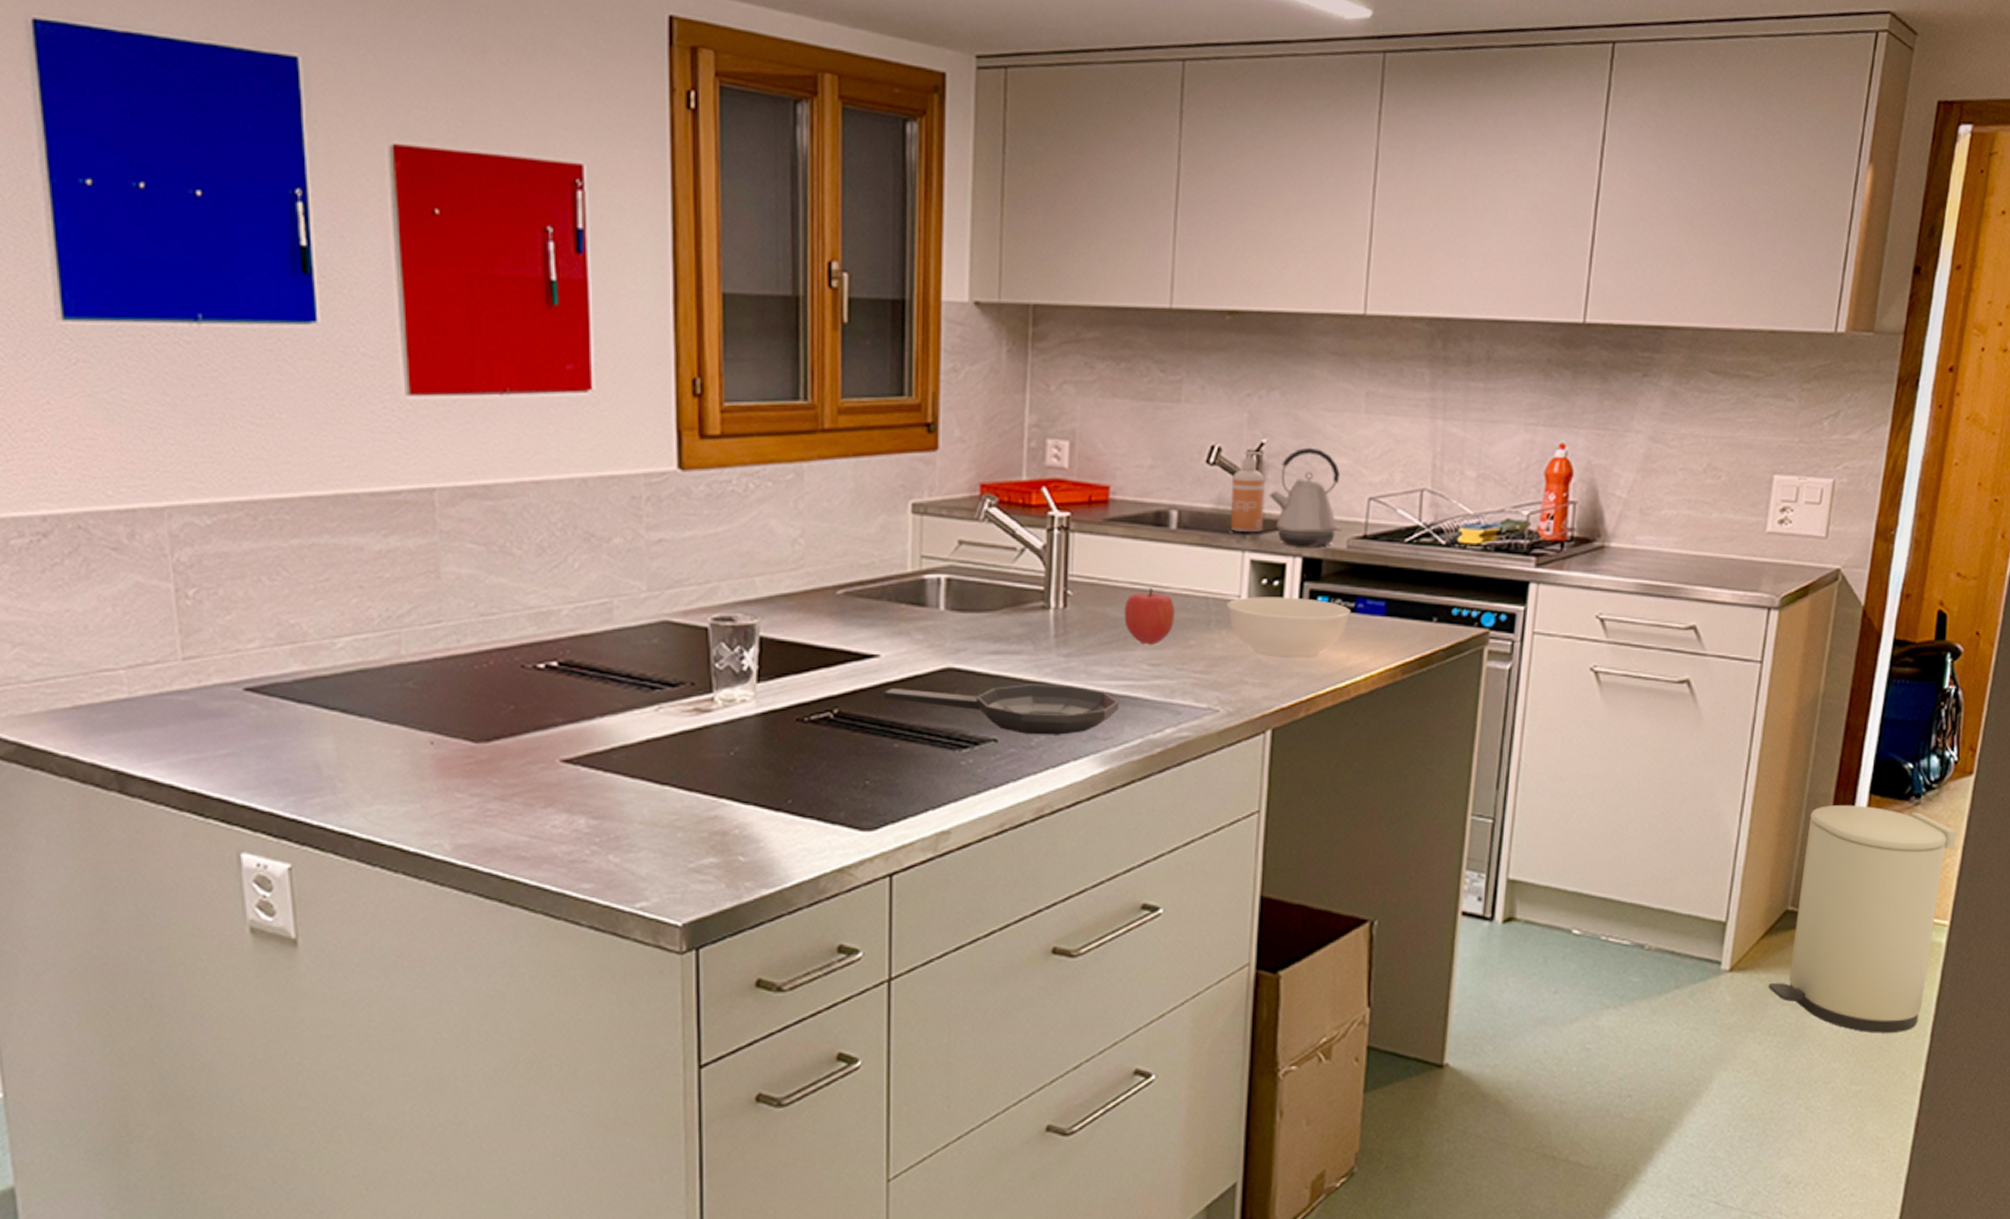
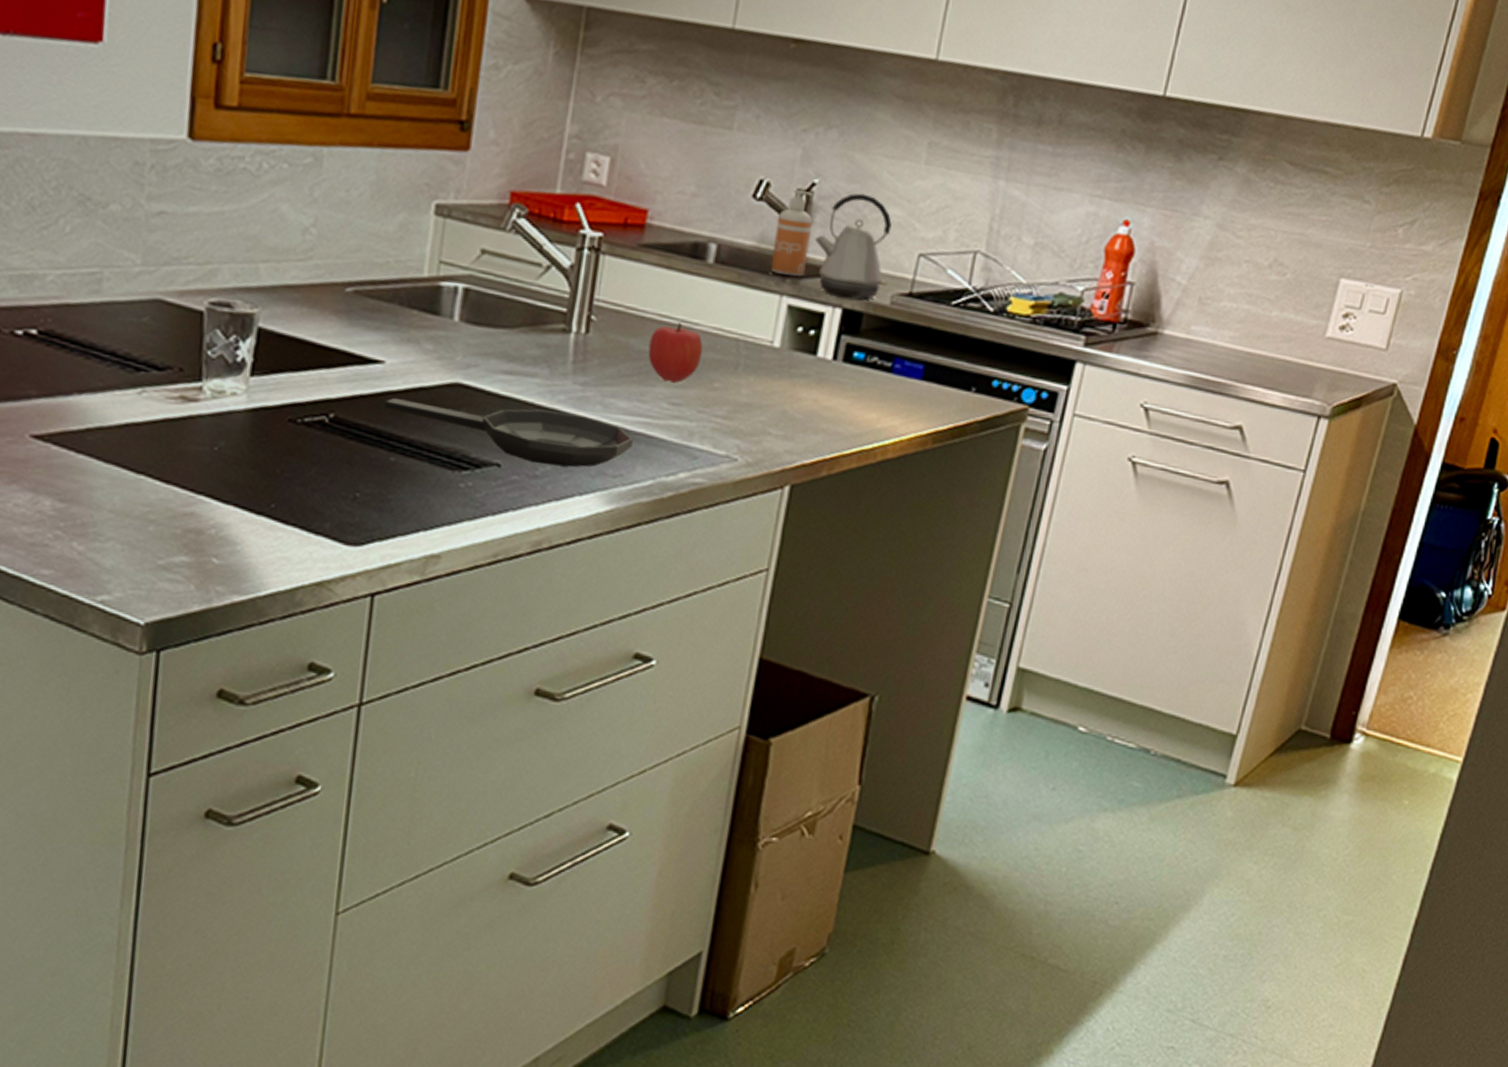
bowl: present [1227,597,1352,659] -> none [757,344,888,416]
pedal bin: present [1768,805,1957,1033] -> none [1271,626,1482,866]

